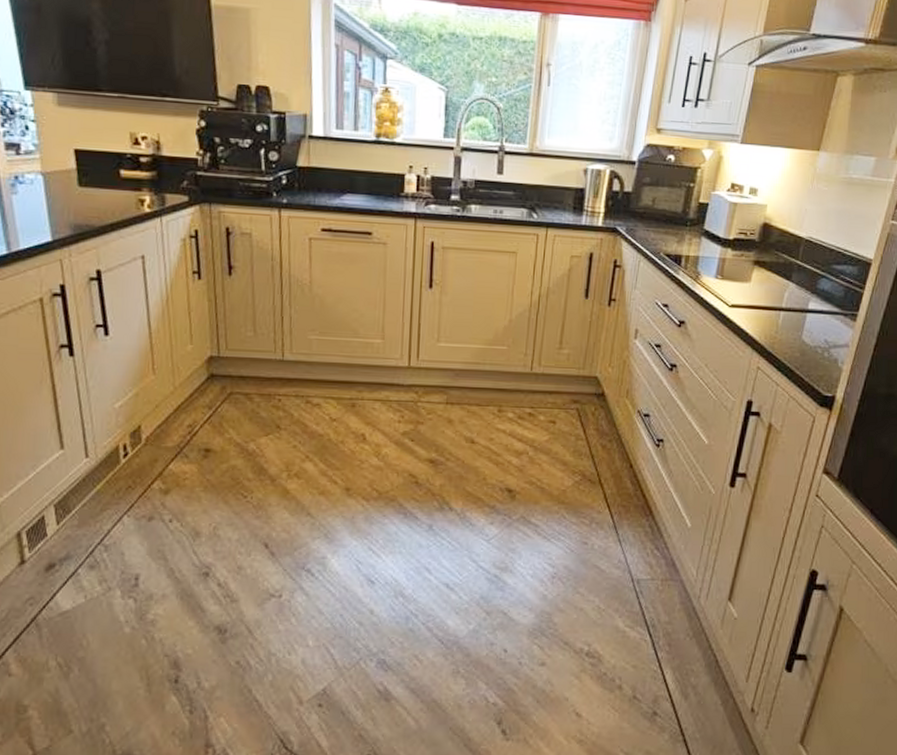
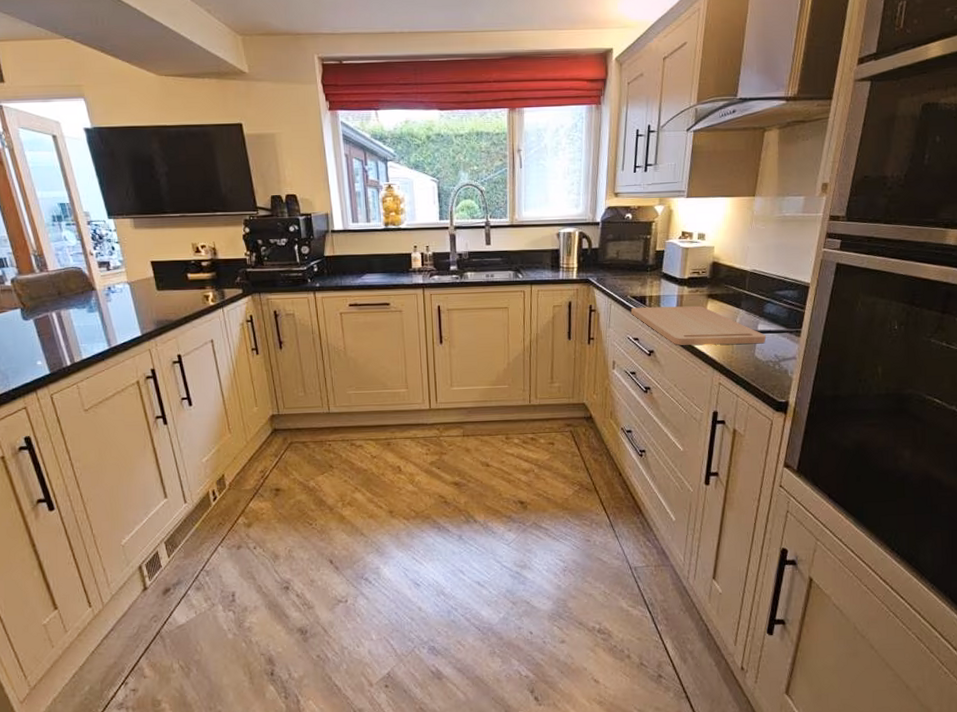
cutting board: none [662,267,816,325] -> present [630,305,766,346]

